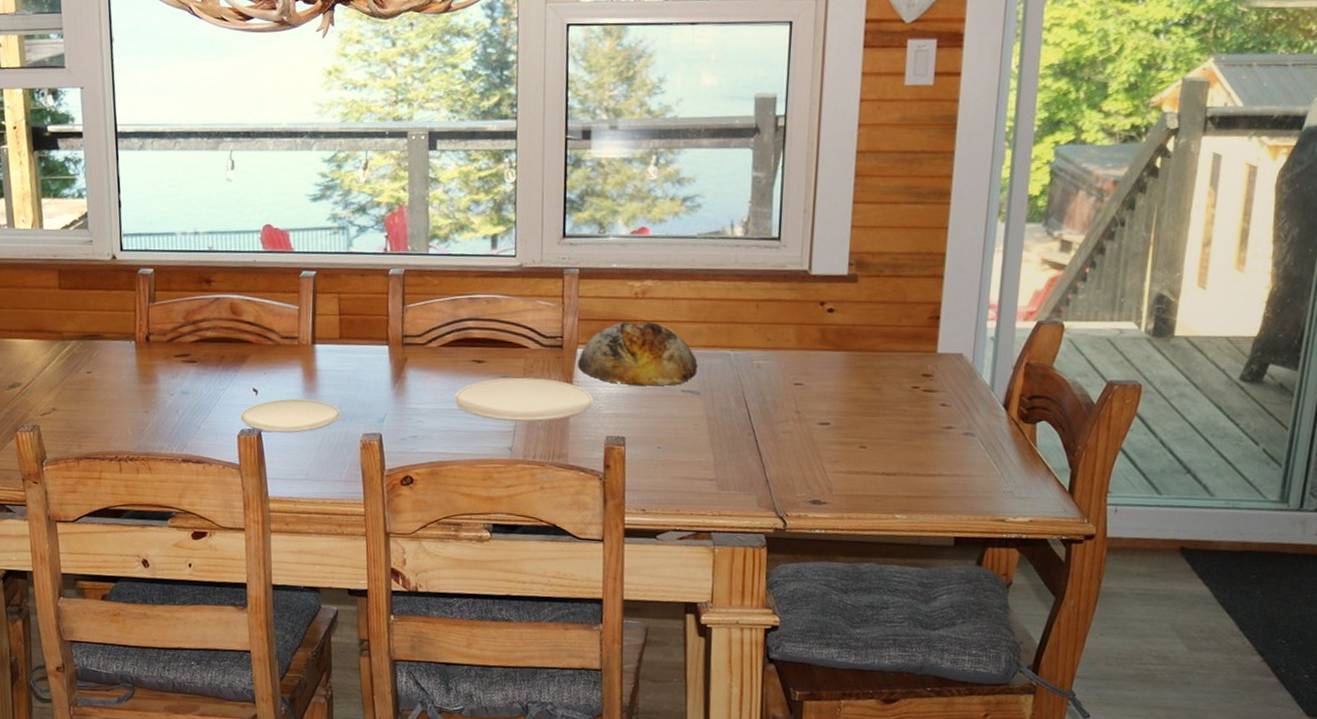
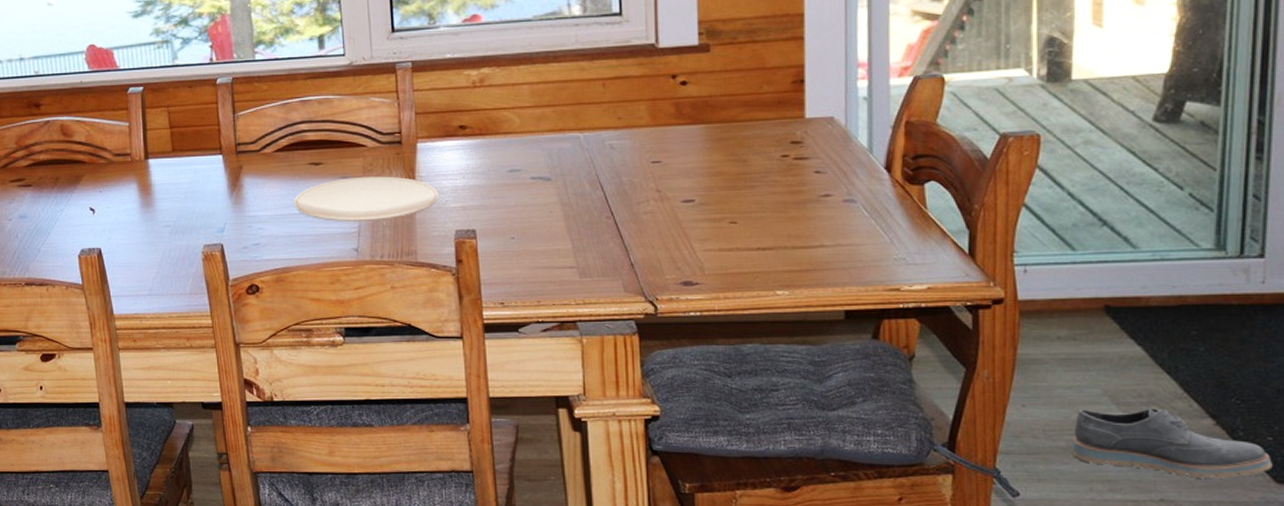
plate: present [240,398,341,434] -> none [79,215,180,250]
bread: present [578,321,698,386] -> none [419,110,546,176]
shoe: none [1139,640,1306,711] -> present [1072,408,1273,479]

